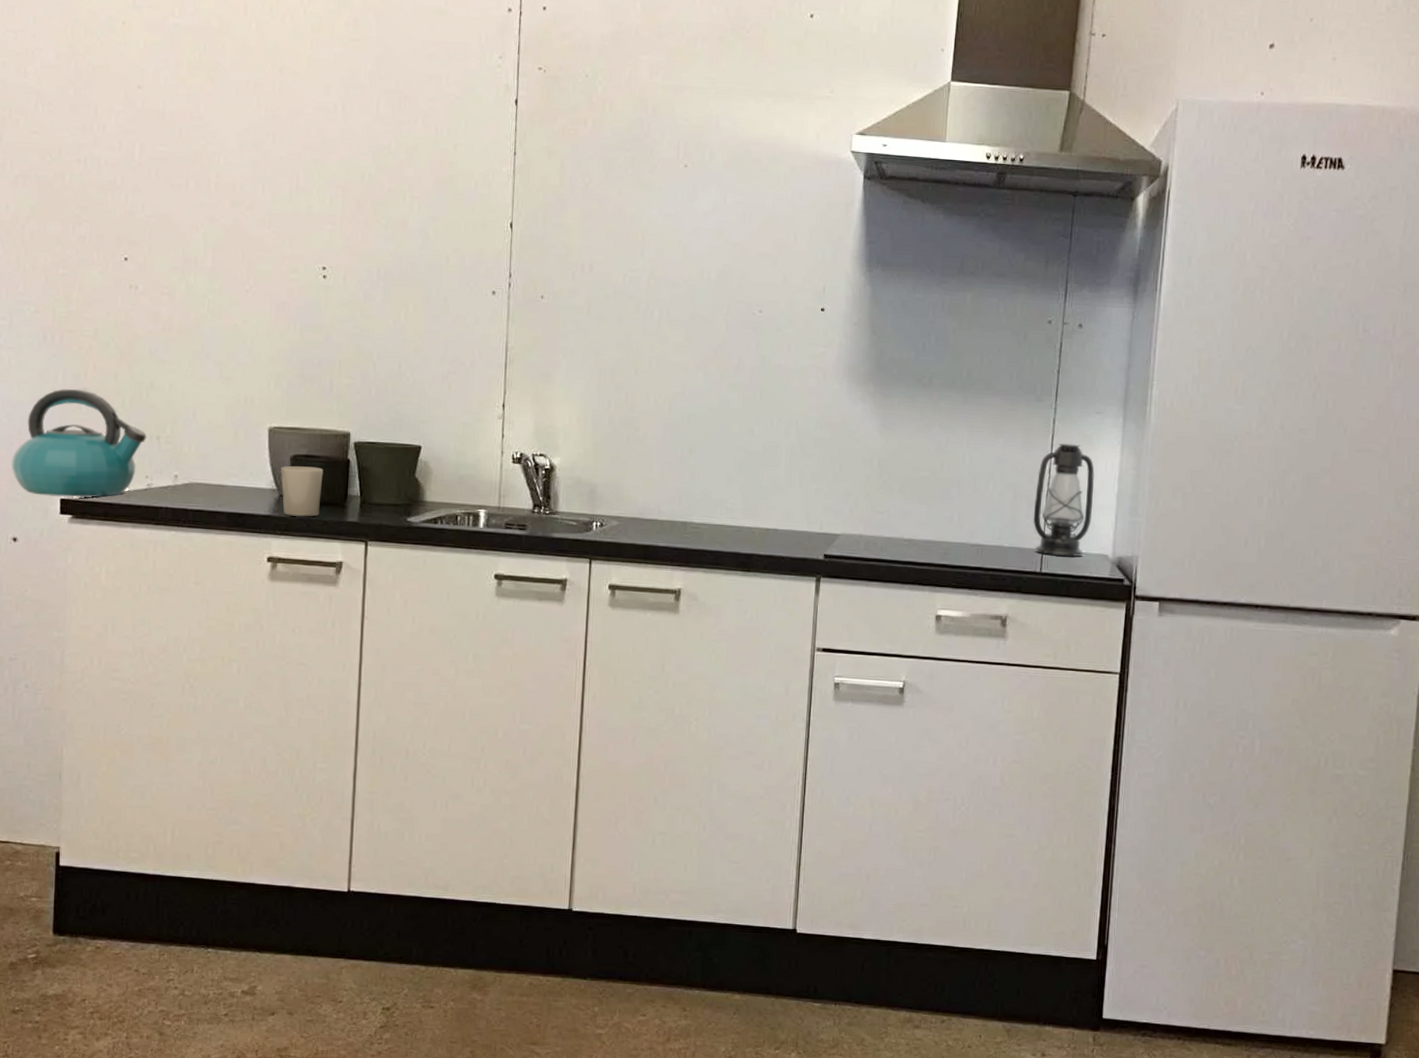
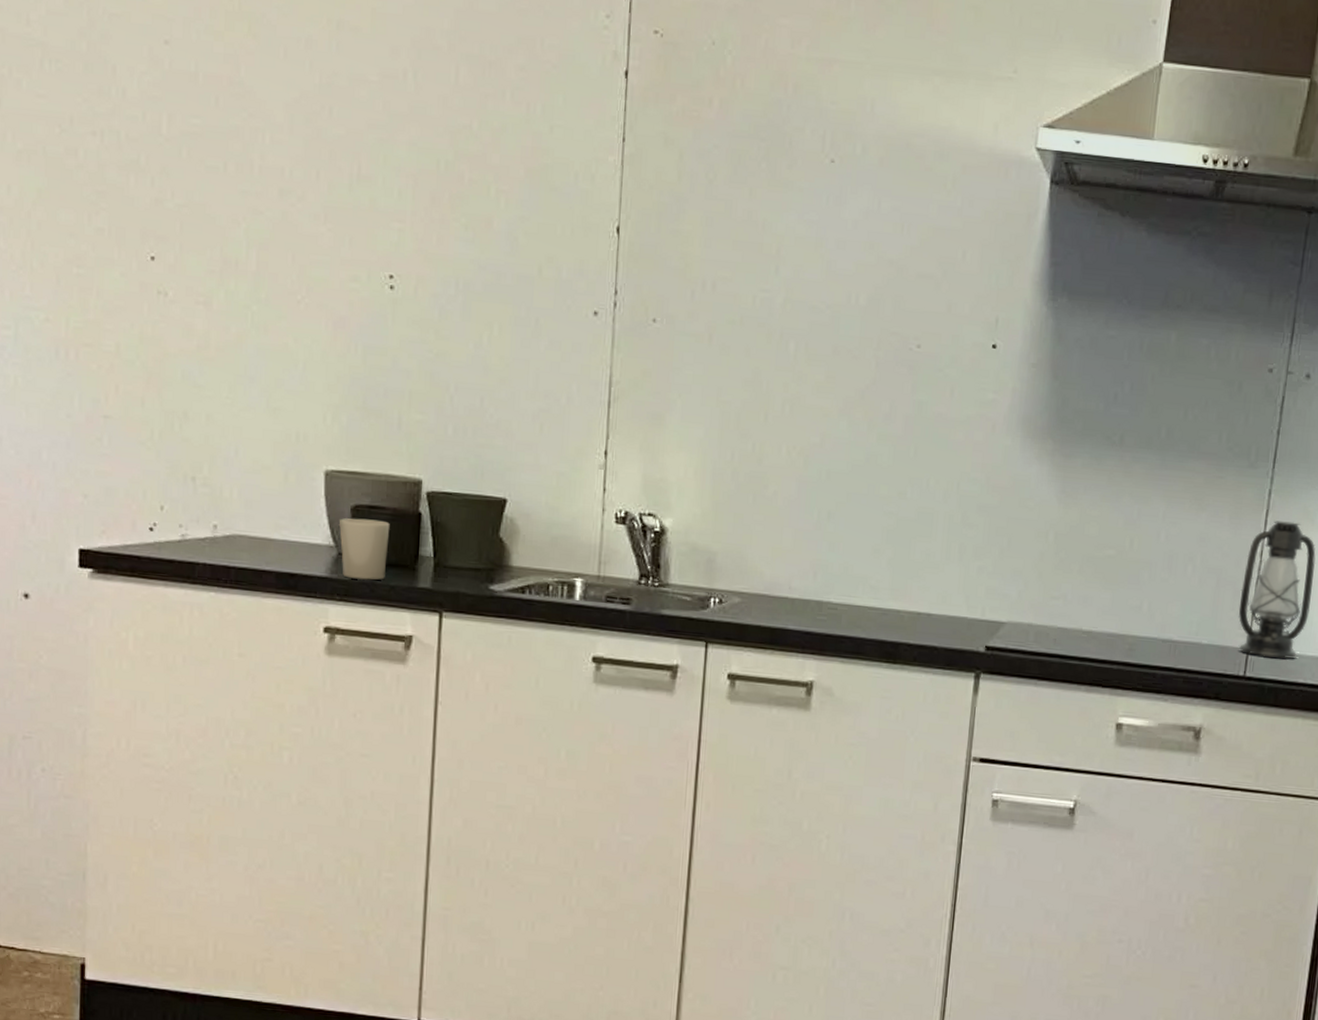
kettle: present [11,388,147,497] -> none [20,416,180,549]

